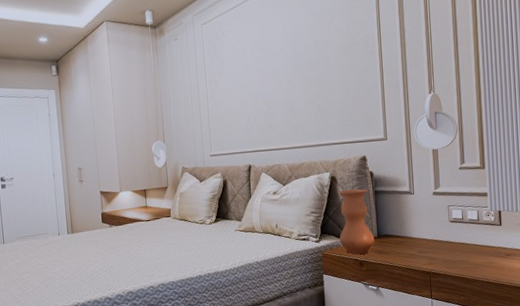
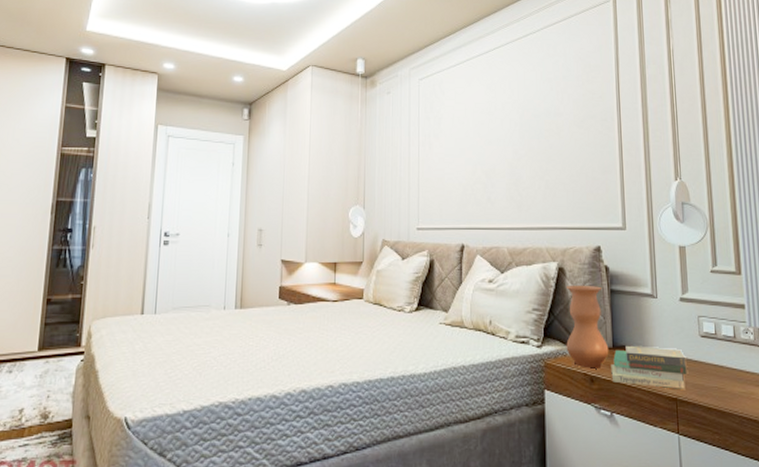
books: none [376,233,439,265] -> present [611,345,687,389]

